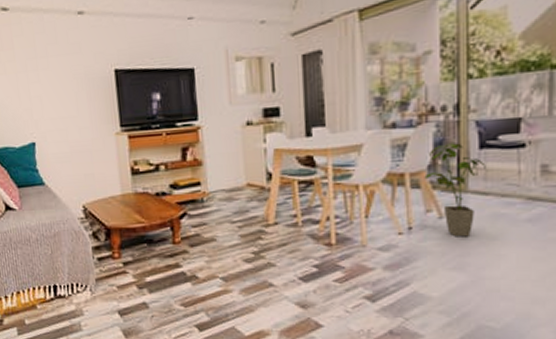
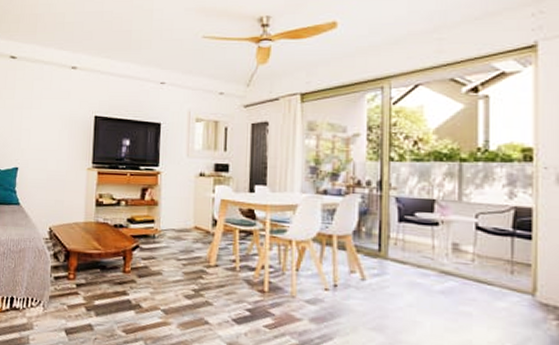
house plant: present [424,143,486,237] -> none [350,214,404,301]

